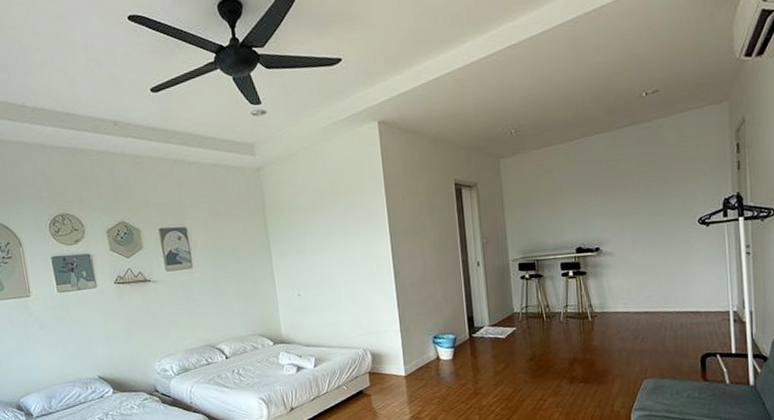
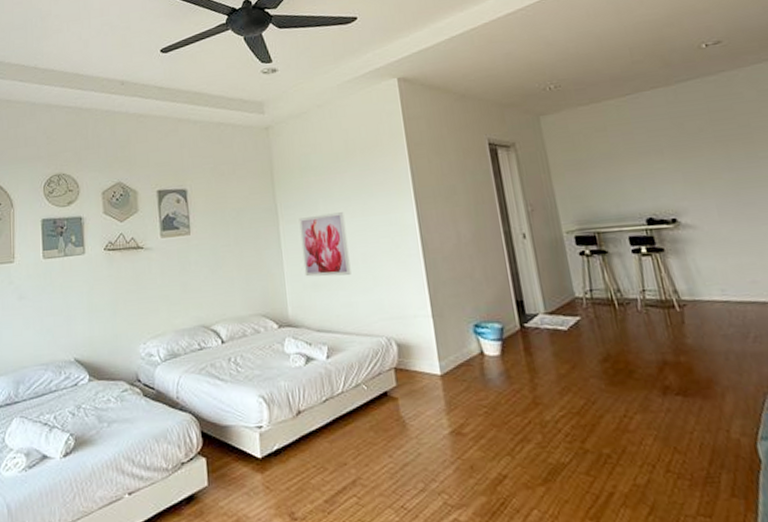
wall art: none [289,246,335,302] -> present [299,212,351,277]

